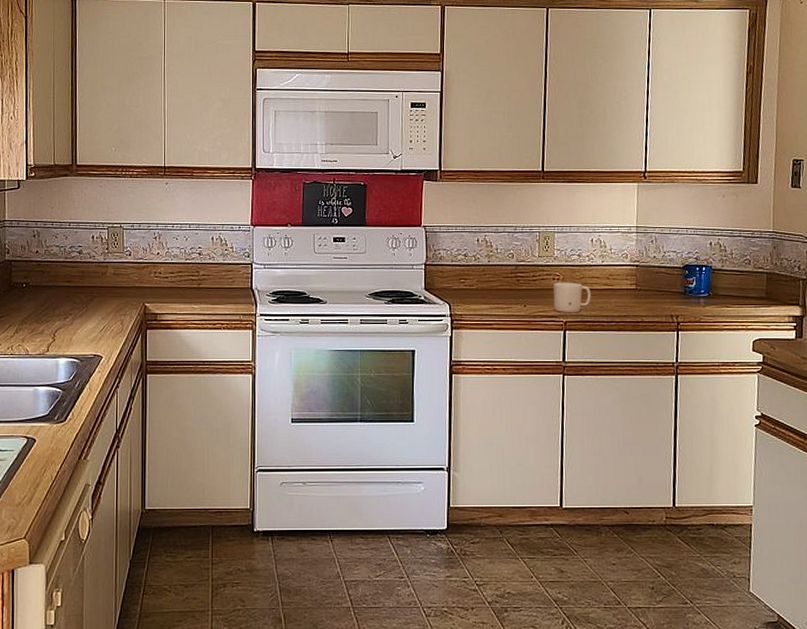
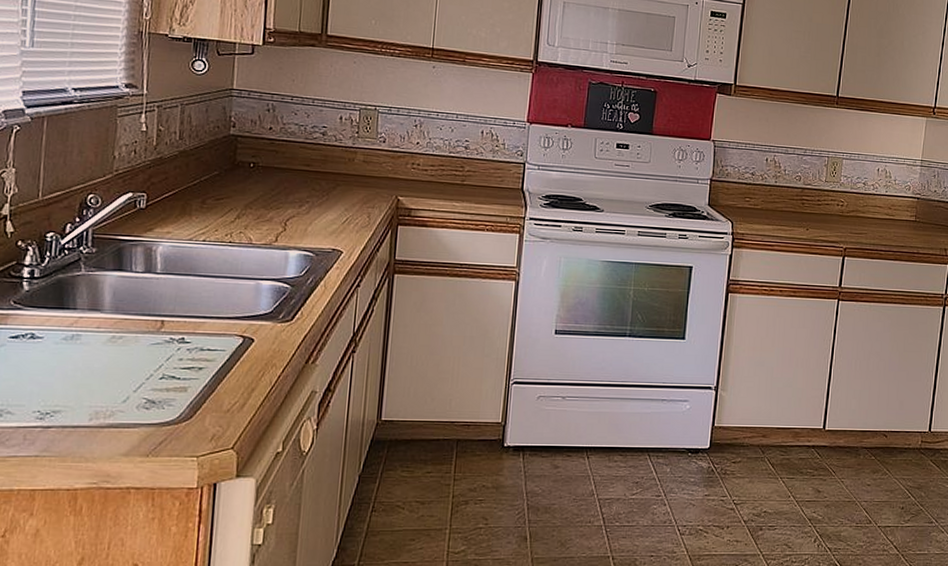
mug: present [553,282,591,314] -> none [835,208,872,241]

